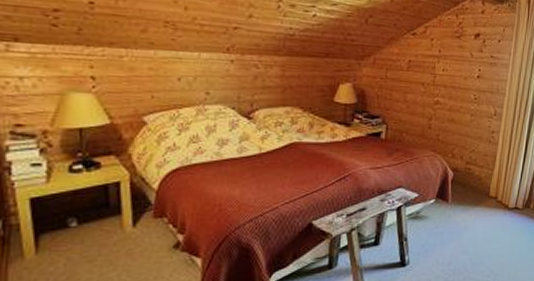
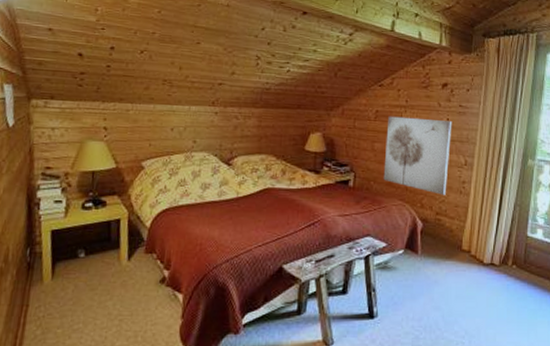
wall art: none [415,66,484,145] -> present [383,116,453,195]

